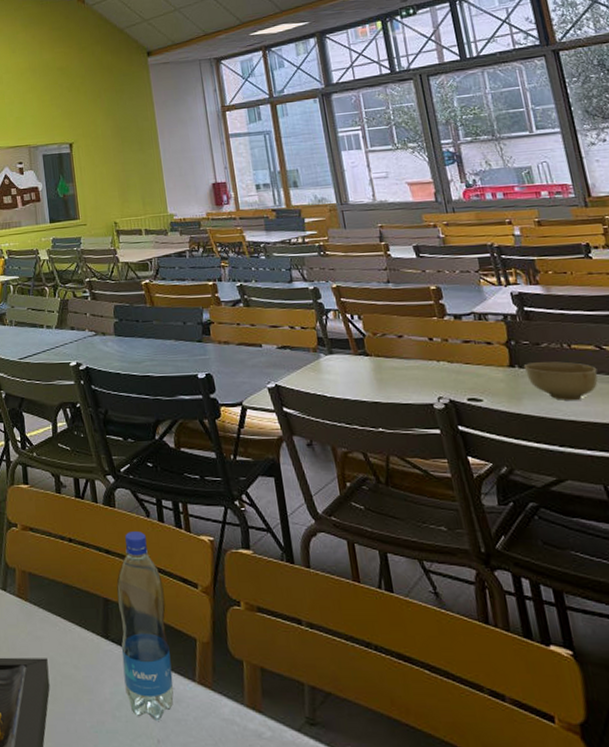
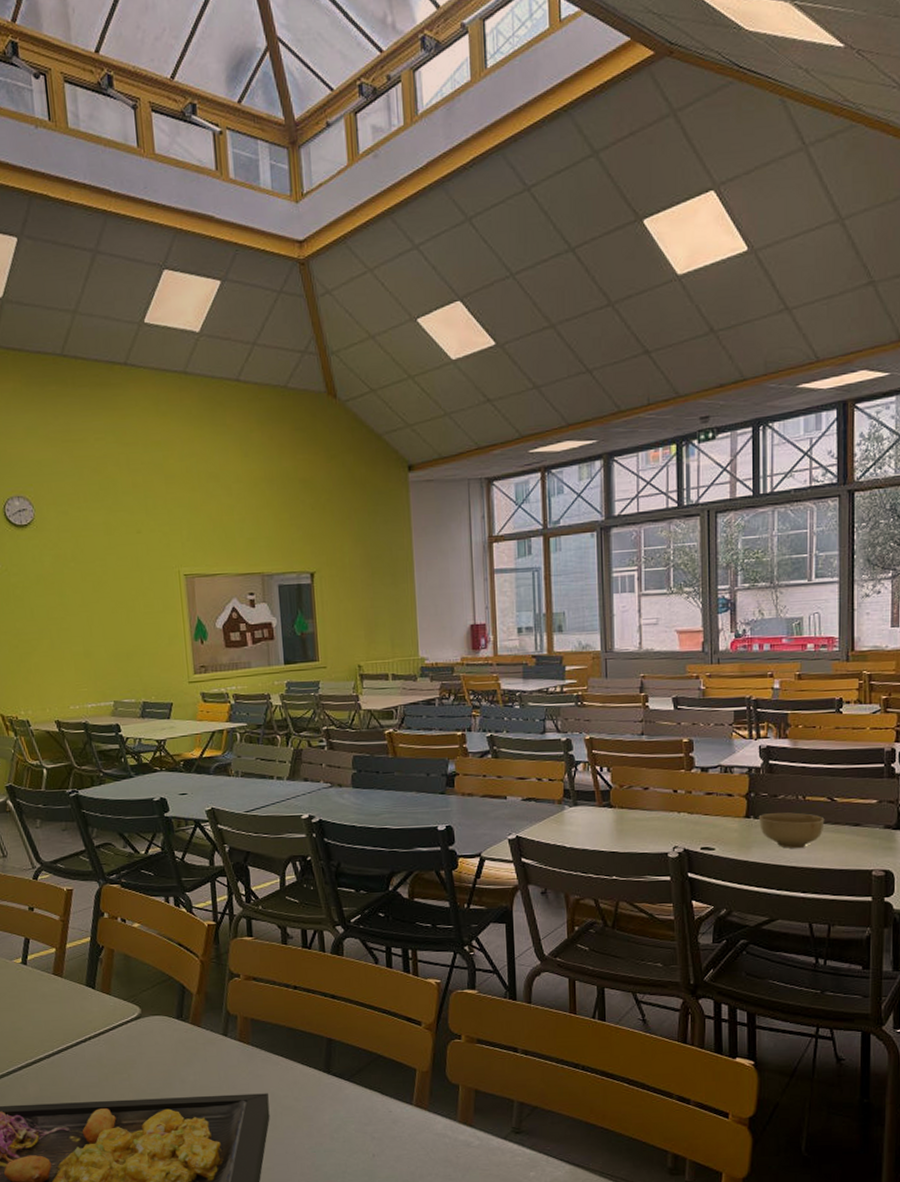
bottle: present [116,532,174,721] -> none [341,977,391,1139]

